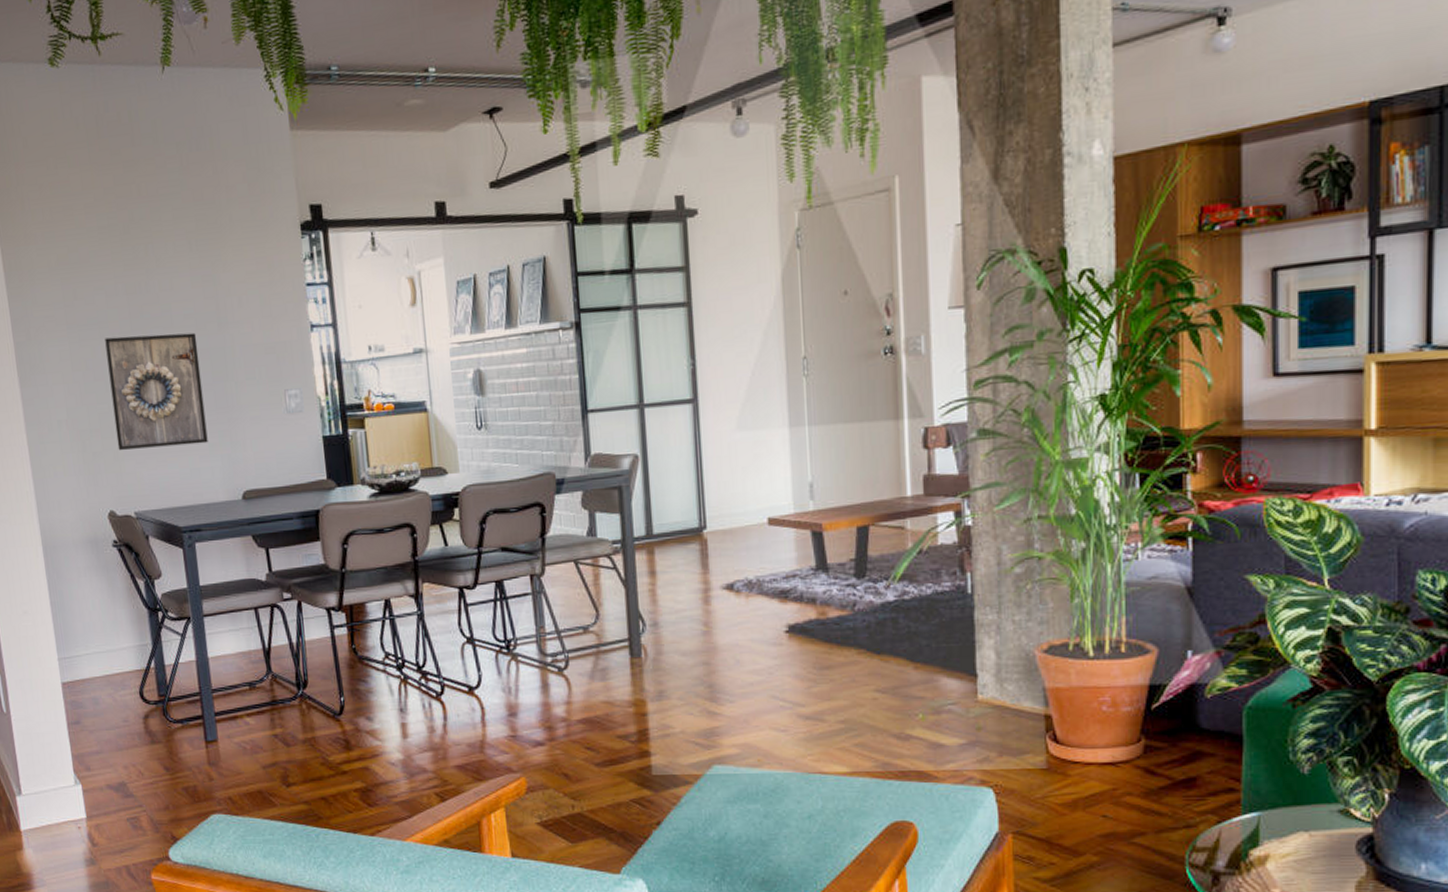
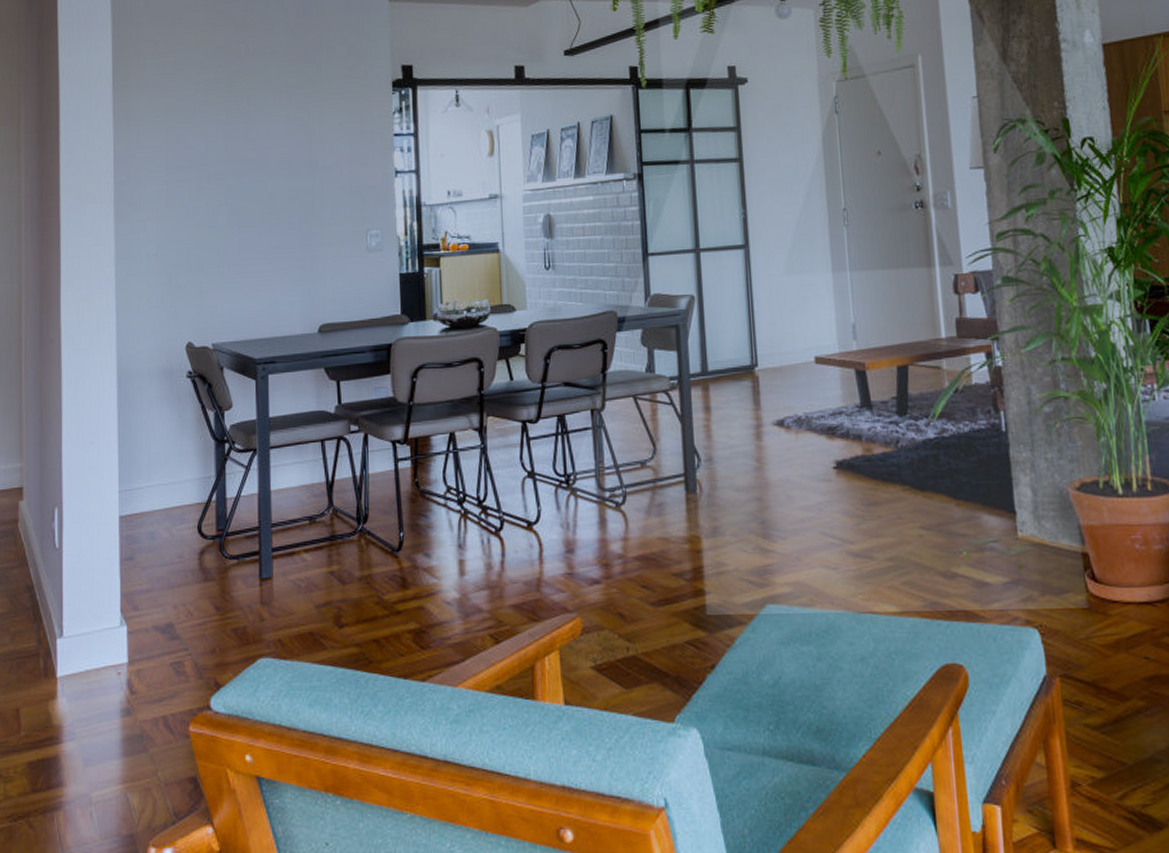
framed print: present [105,332,208,450] -> none [201,176,290,284]

